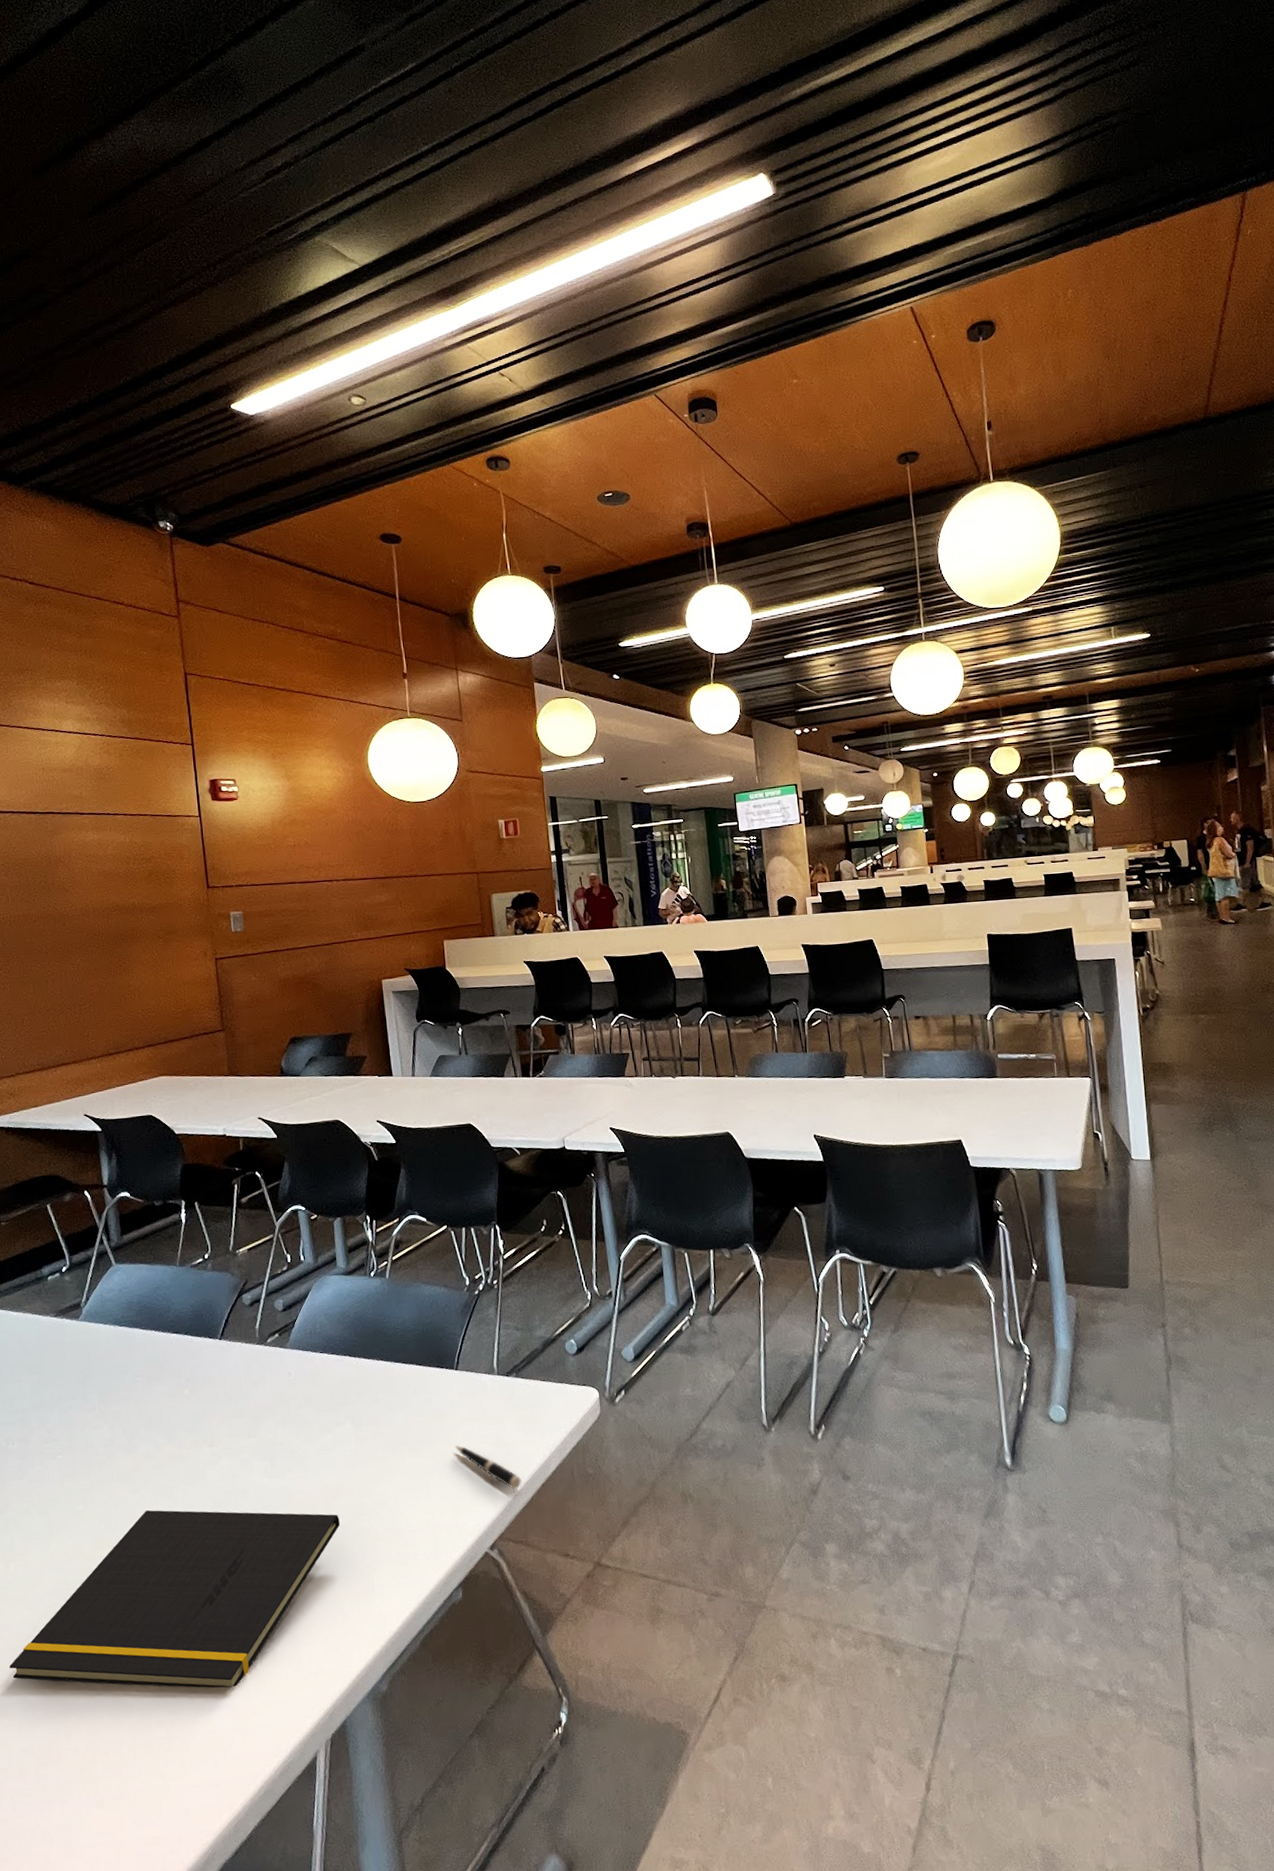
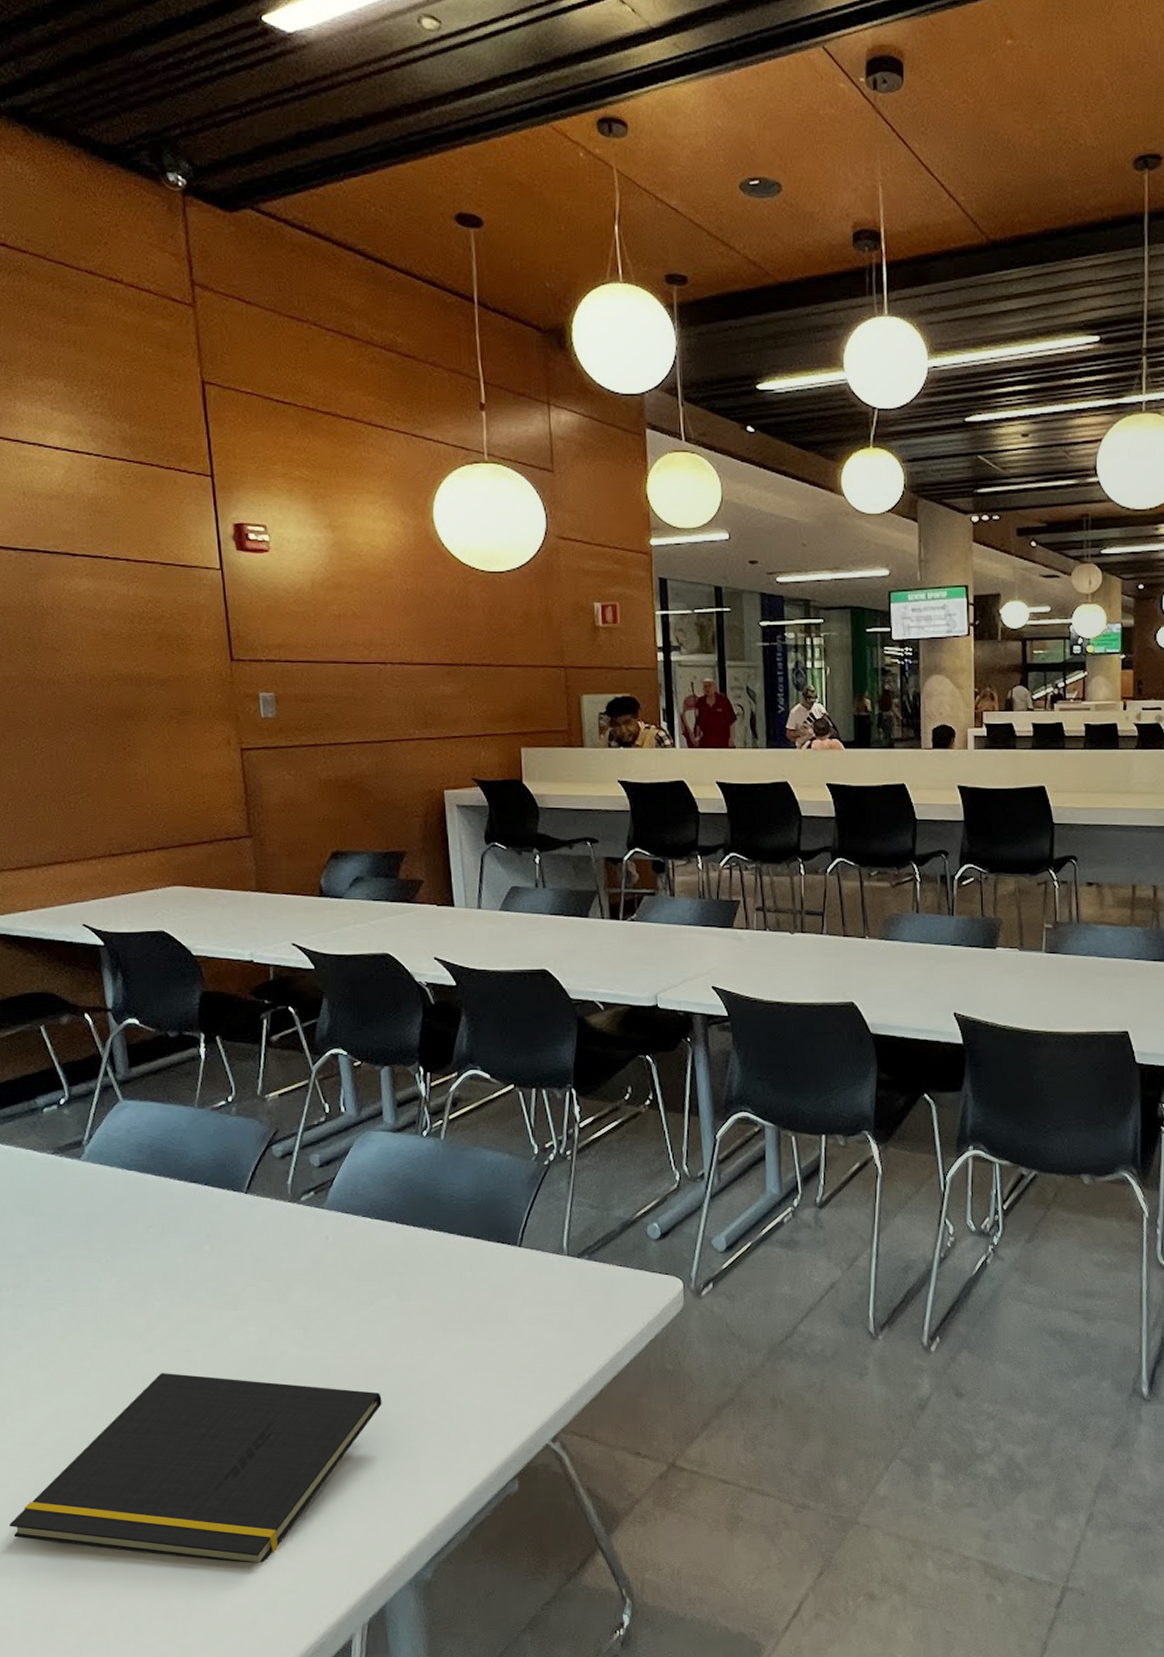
pen: present [455,1446,521,1490] -> none [516,1329,590,1381]

